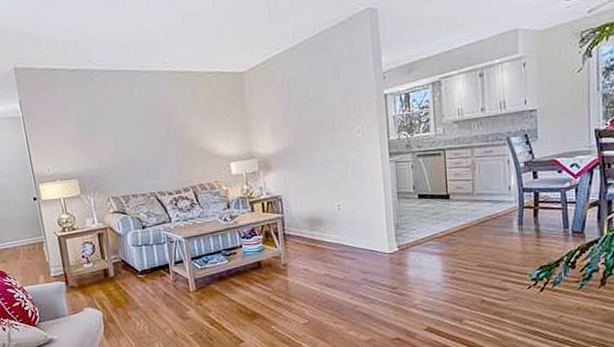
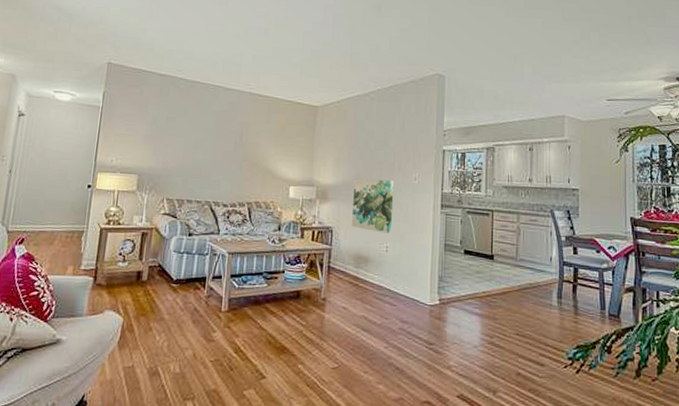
wall art: none [295,137,342,193] -> present [352,179,395,234]

